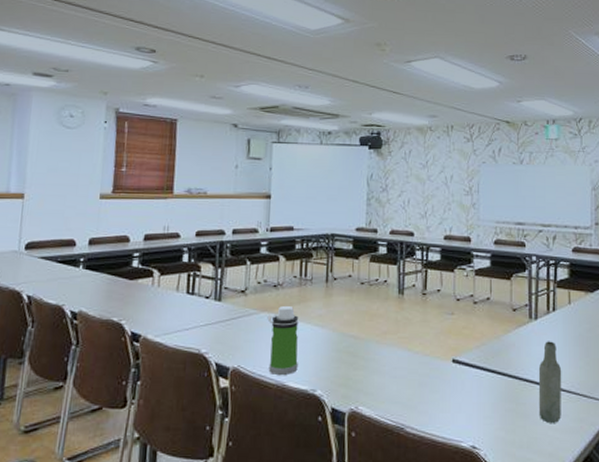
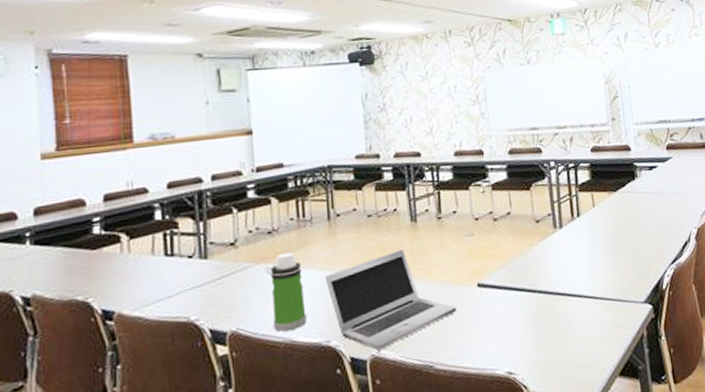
laptop: none [317,318,431,406] -> present [324,249,456,350]
bottle: present [538,341,562,423] -> none [568,248,597,335]

